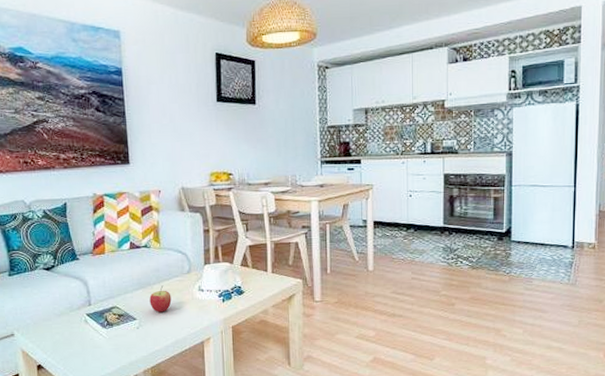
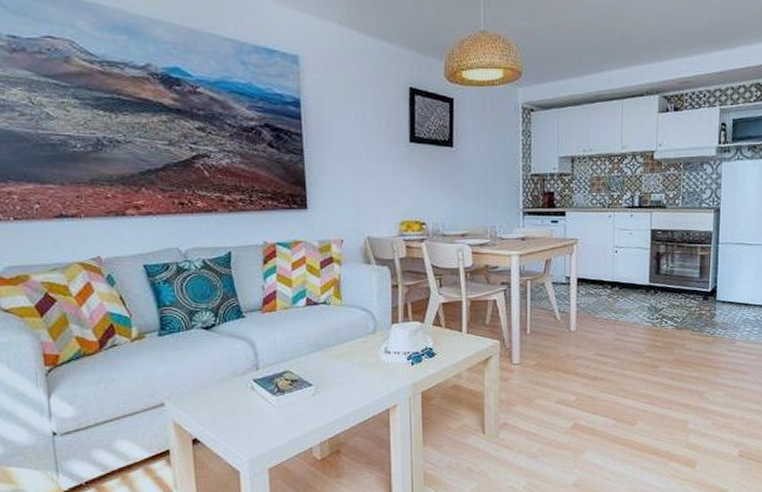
apple: present [149,285,172,313] -> none [328,347,354,378]

